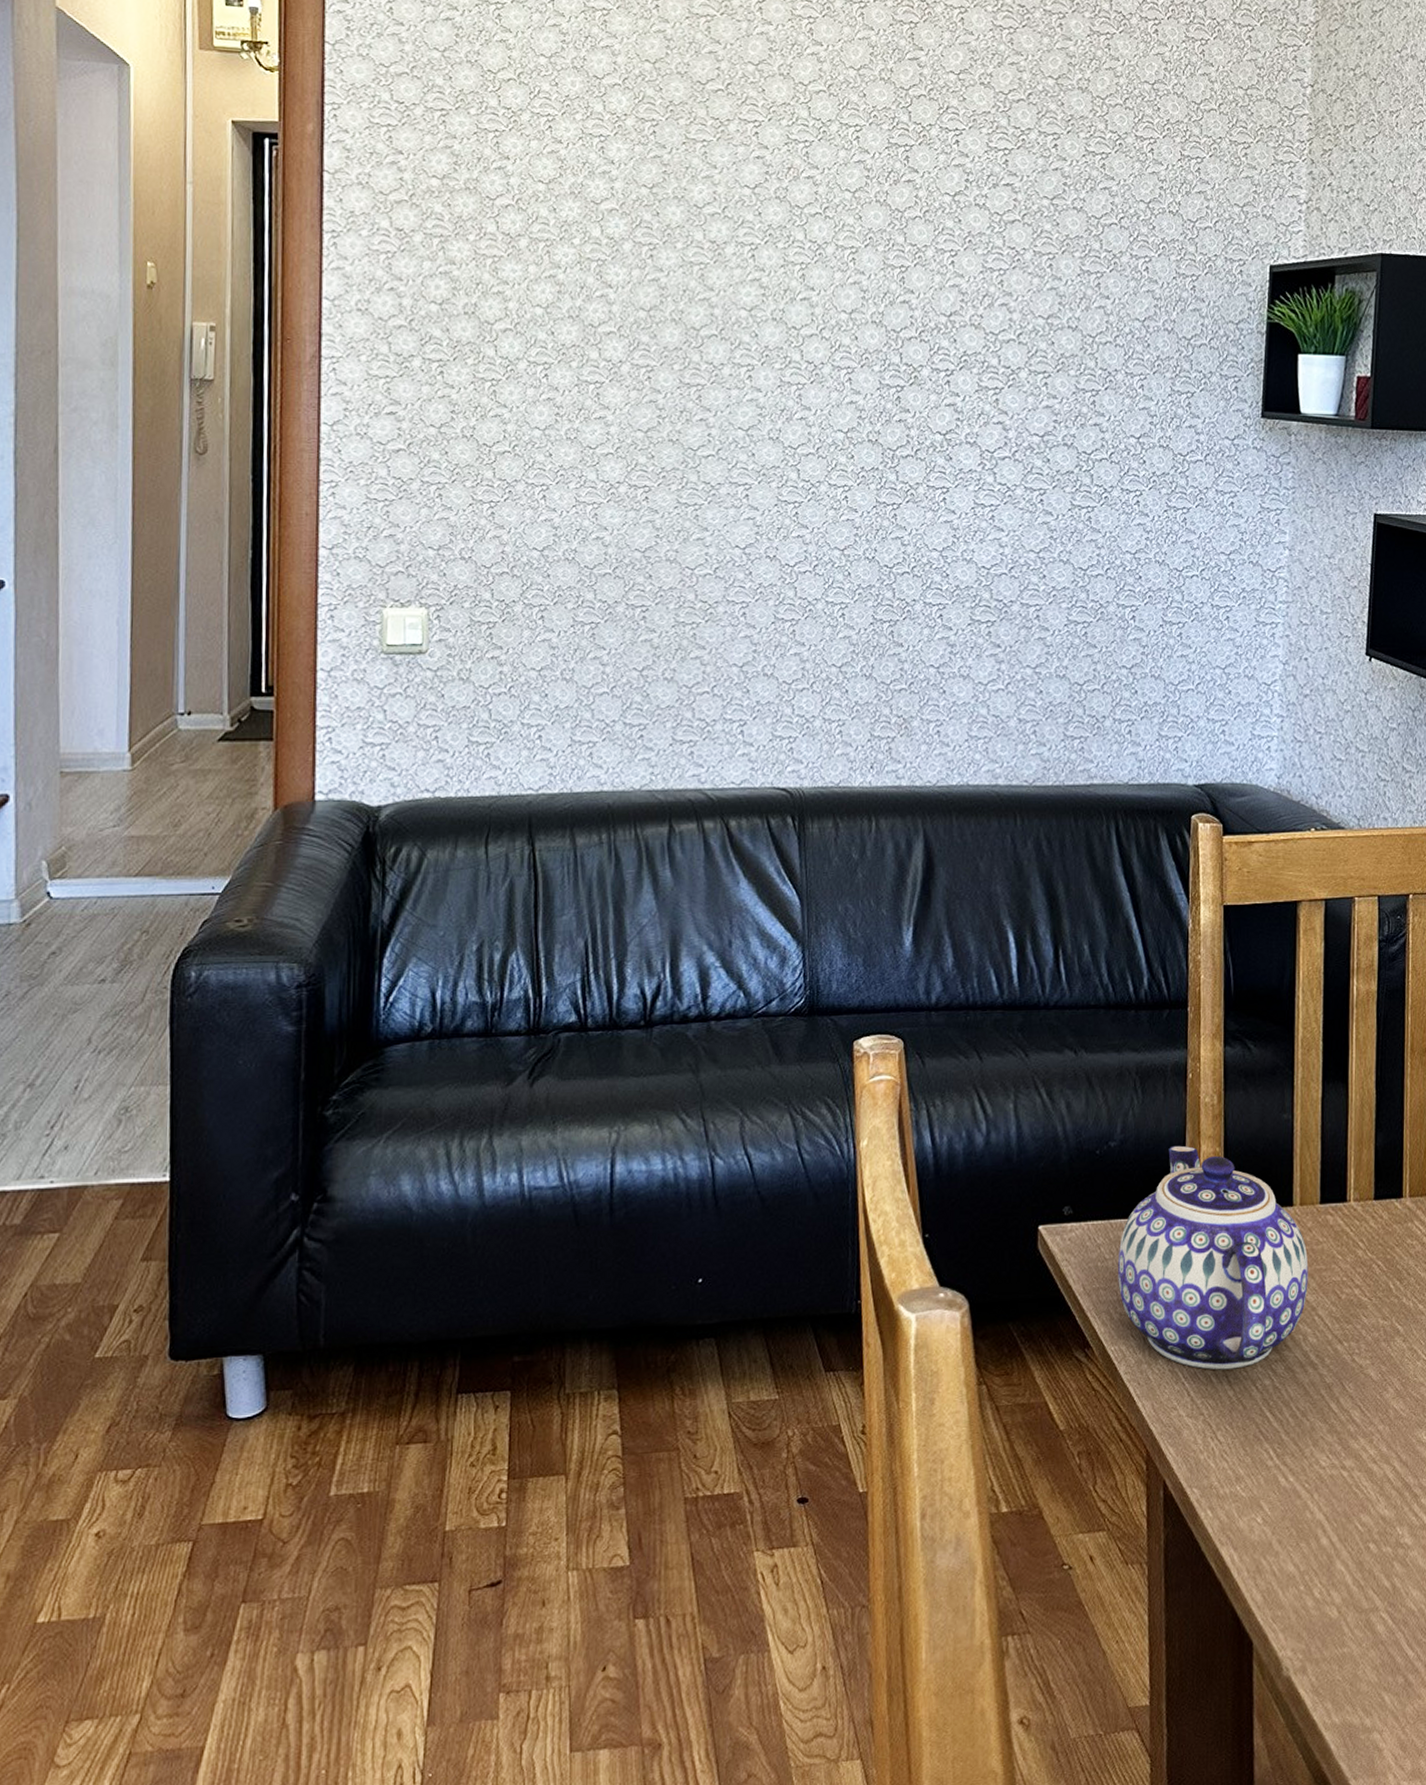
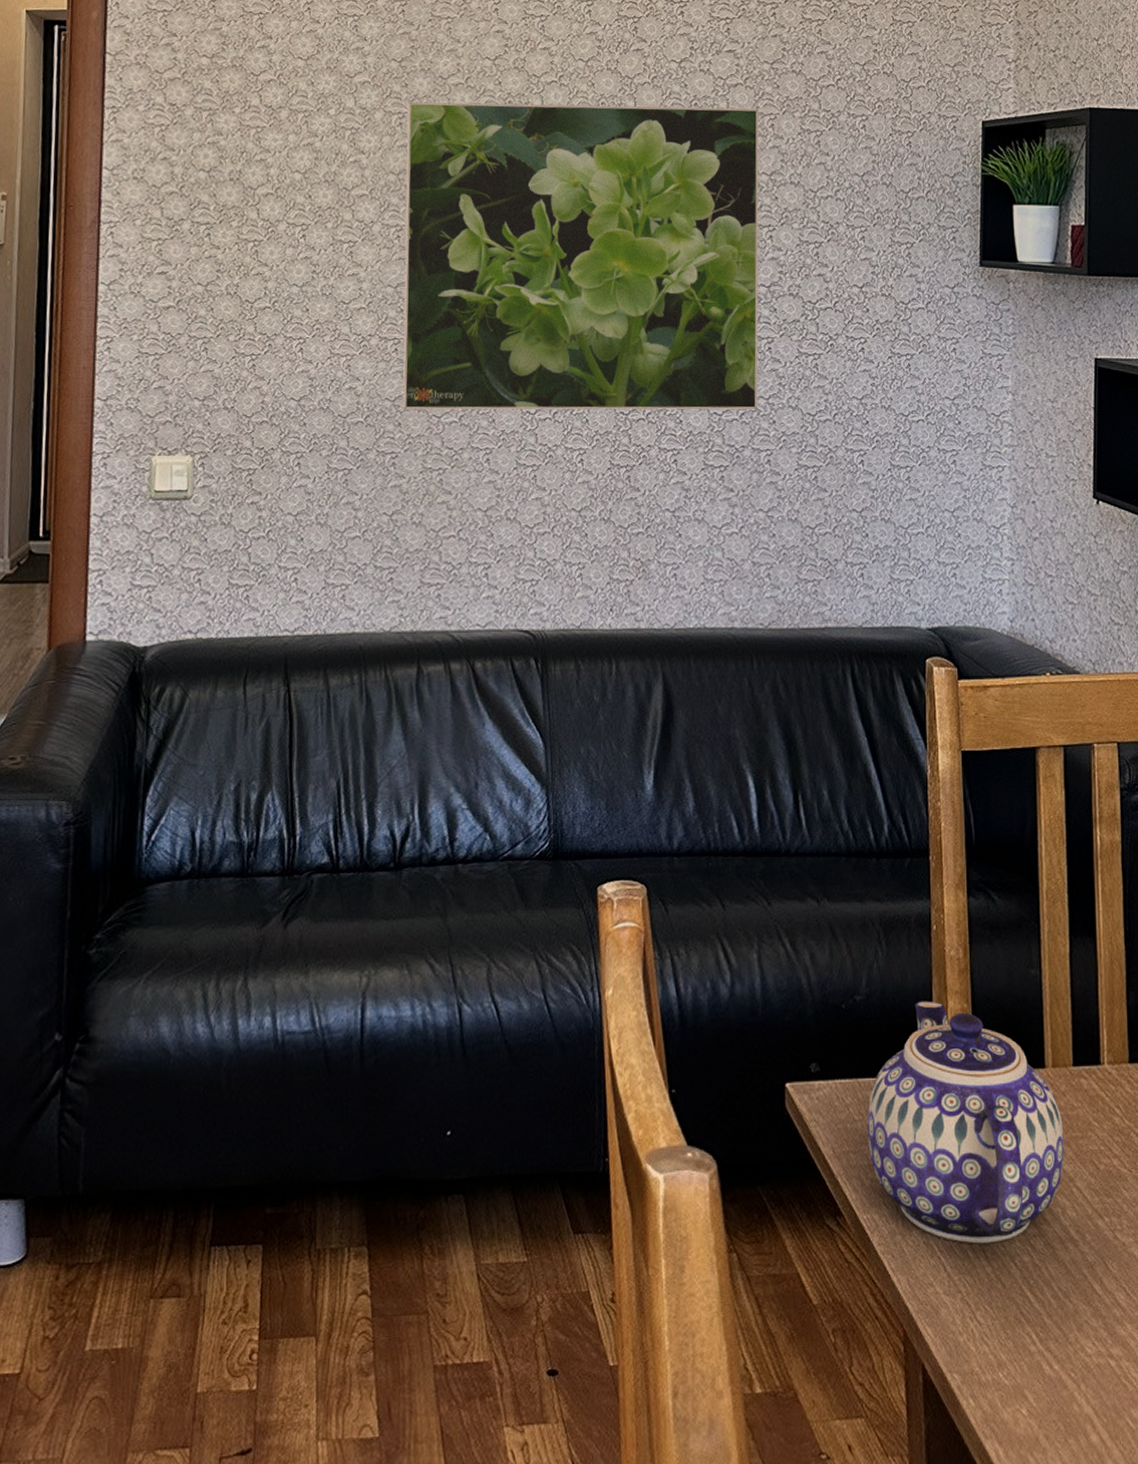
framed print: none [653,232,1037,564] -> present [402,101,759,410]

